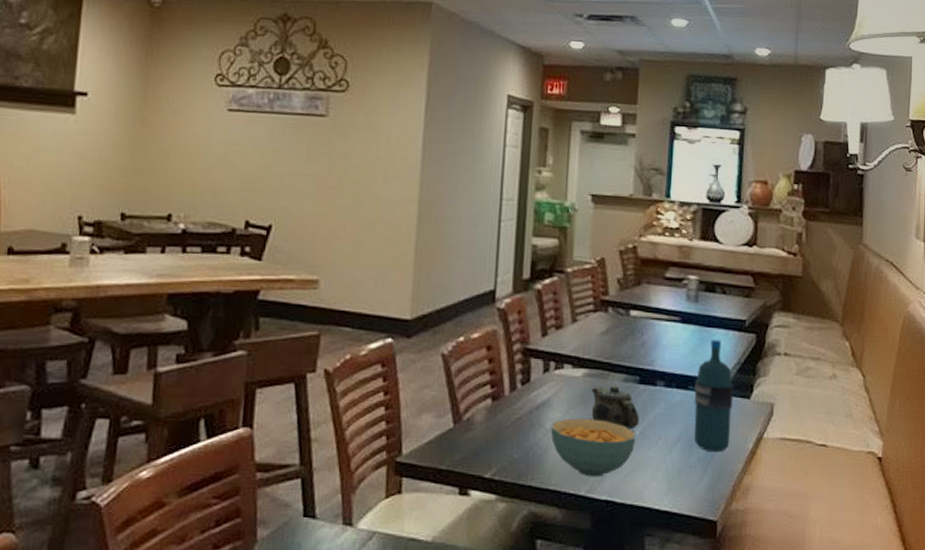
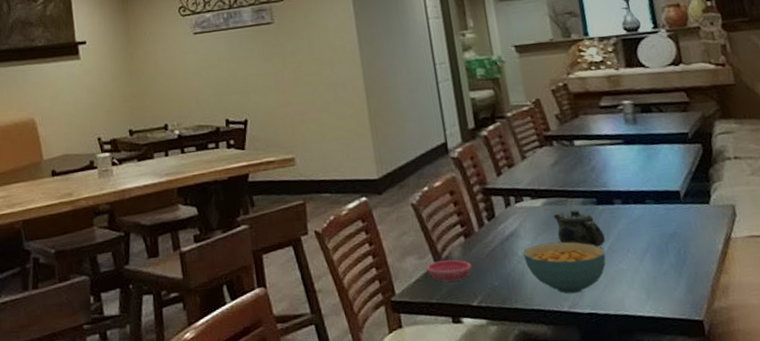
saucer: none [442,423,493,448] -> present [426,259,472,282]
water bottle: present [694,340,734,453] -> none [651,154,699,258]

